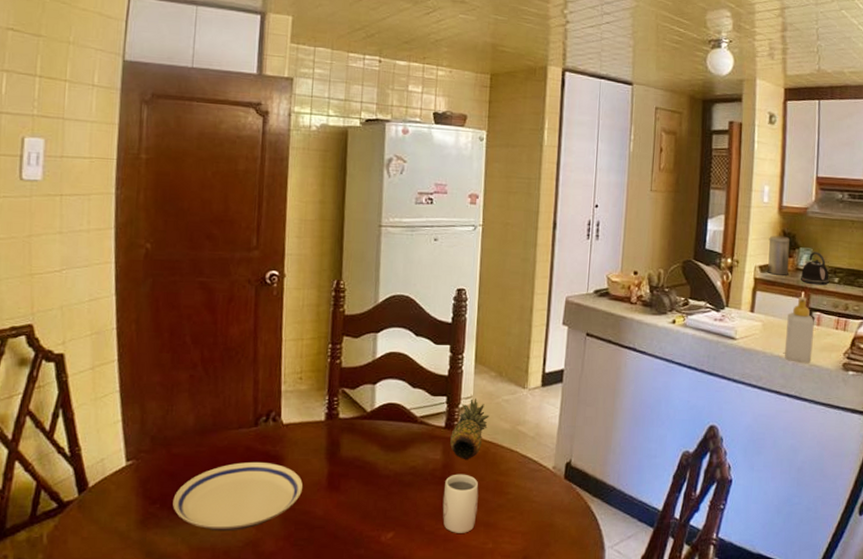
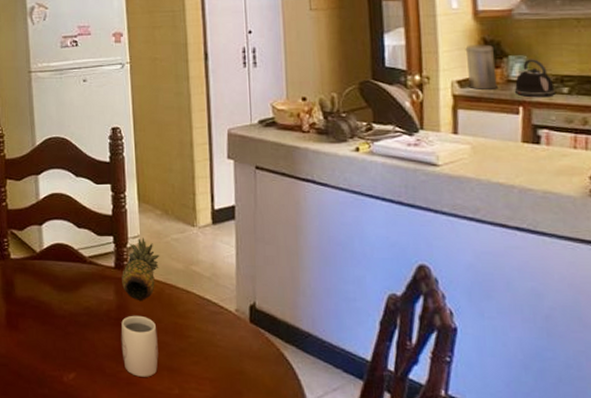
soap bottle: present [784,297,814,364] -> none [503,113,545,191]

